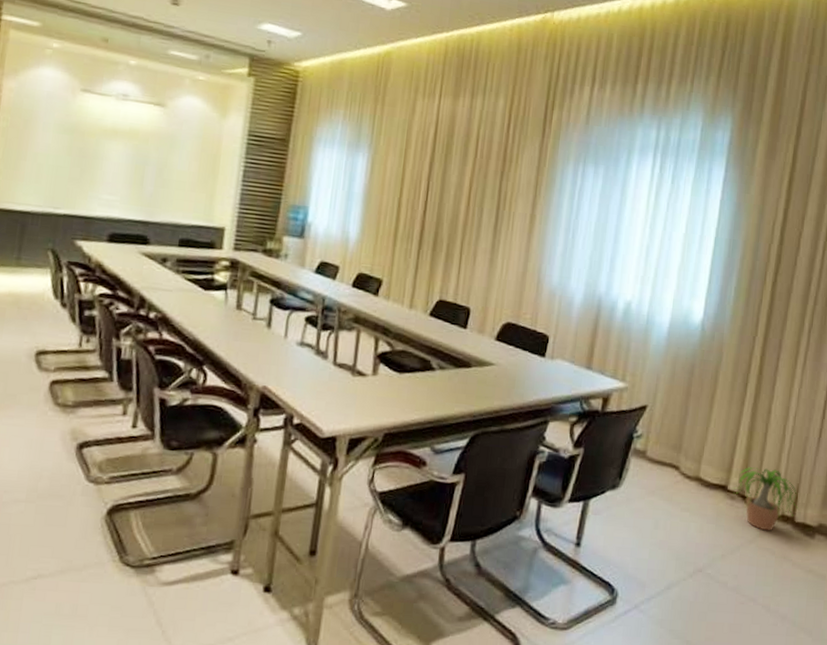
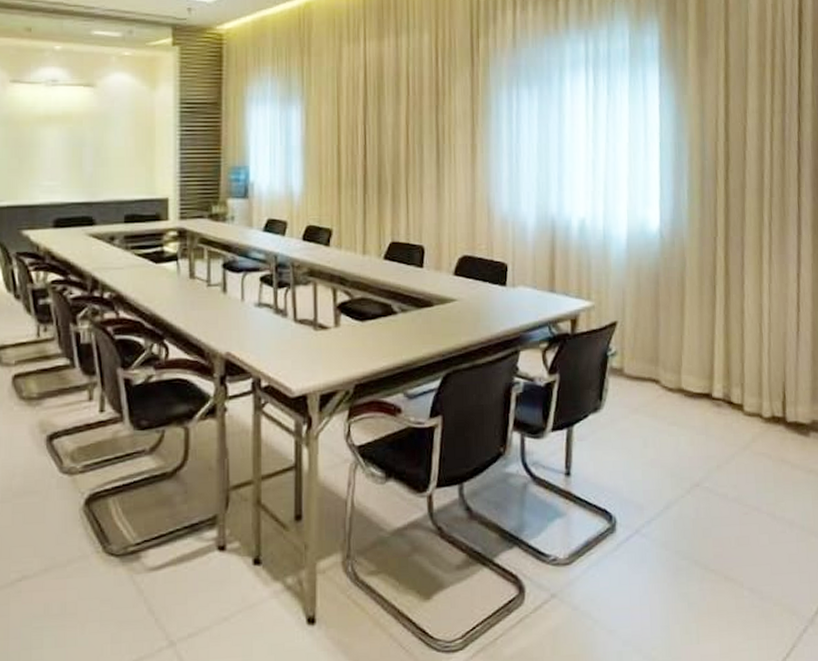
potted plant: present [732,467,798,531] -> none [717,370,788,435]

